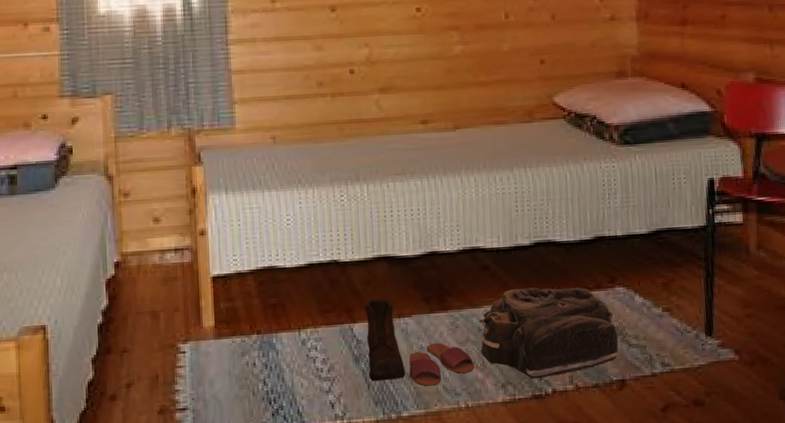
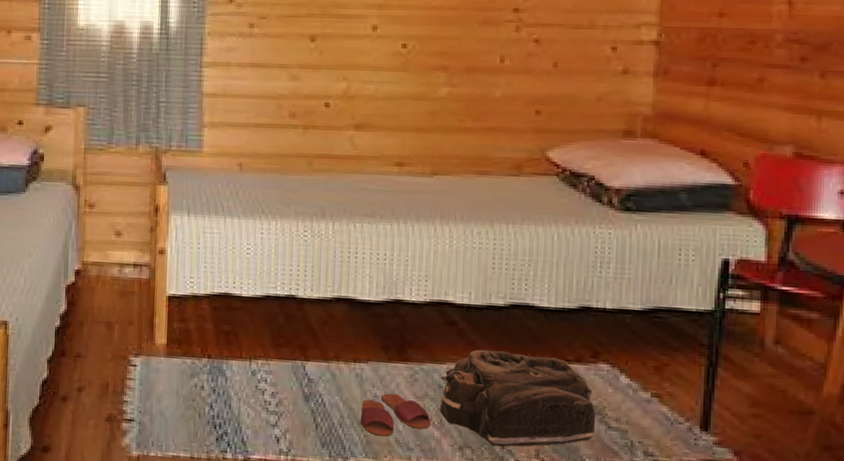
boot: present [365,298,406,382] -> none [318,338,357,424]

